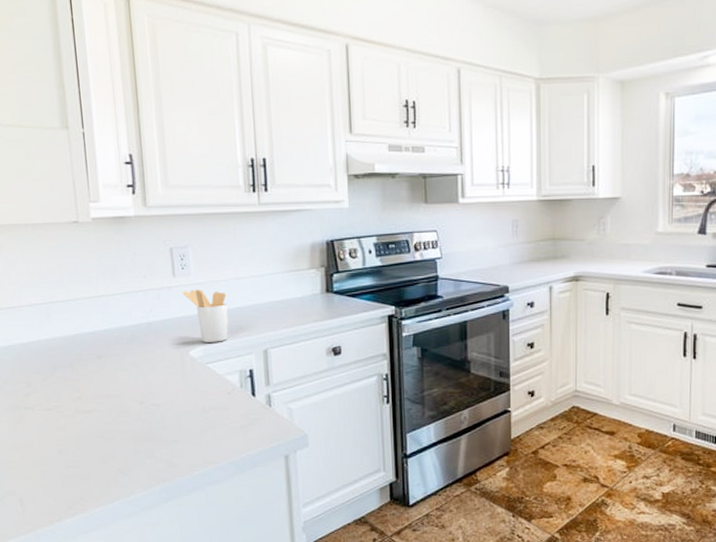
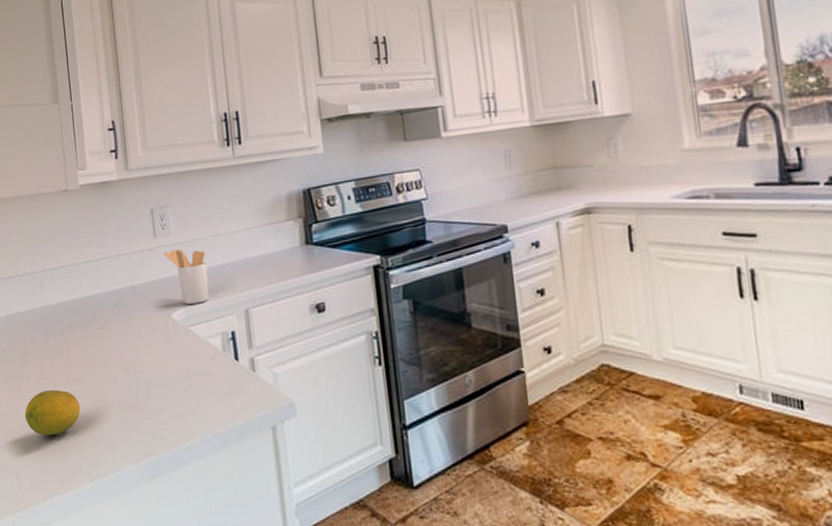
fruit: none [29,420,91,464] -> present [24,389,80,436]

